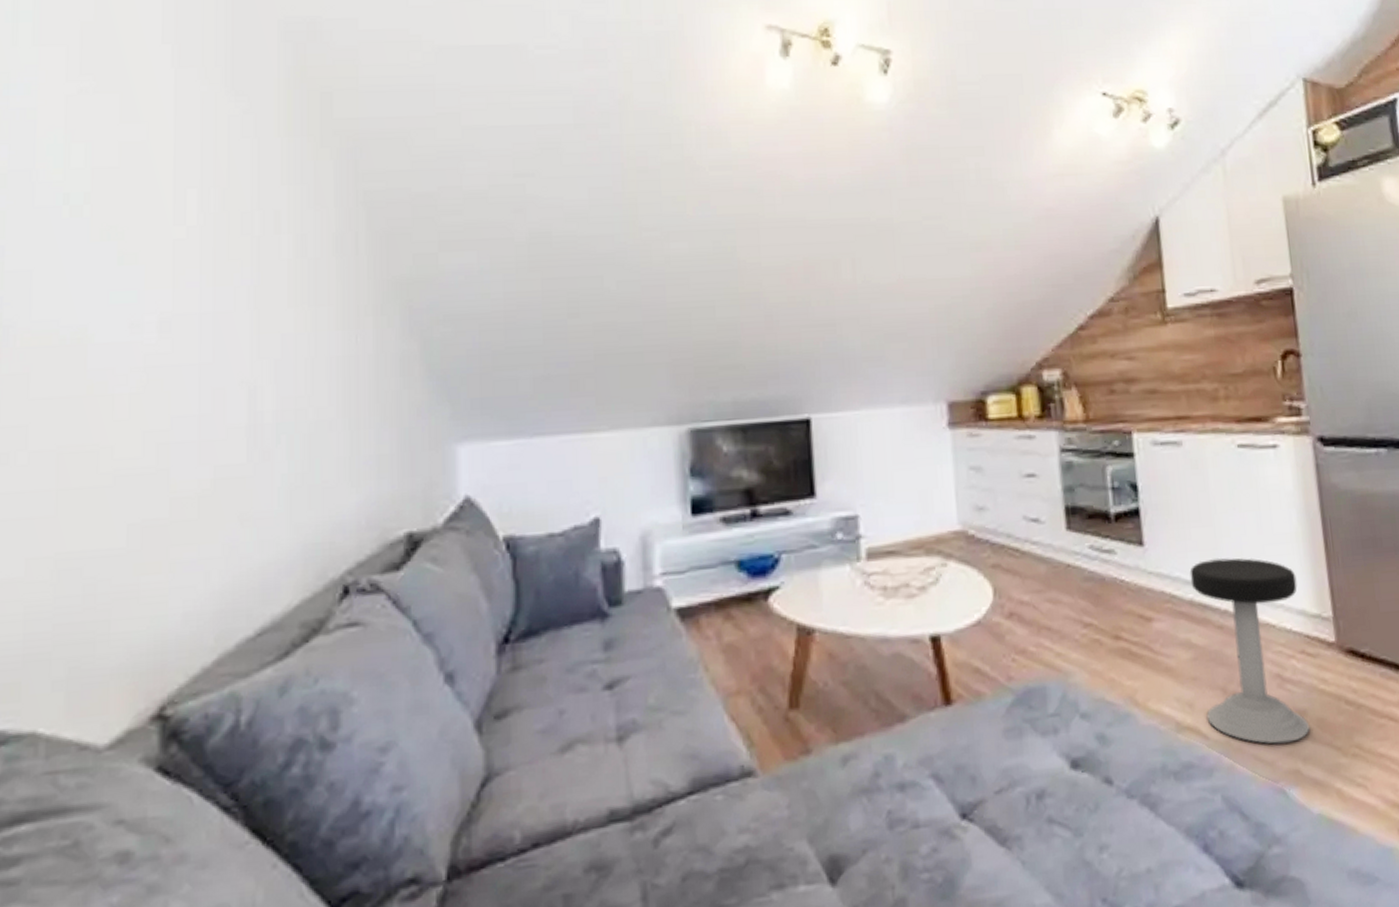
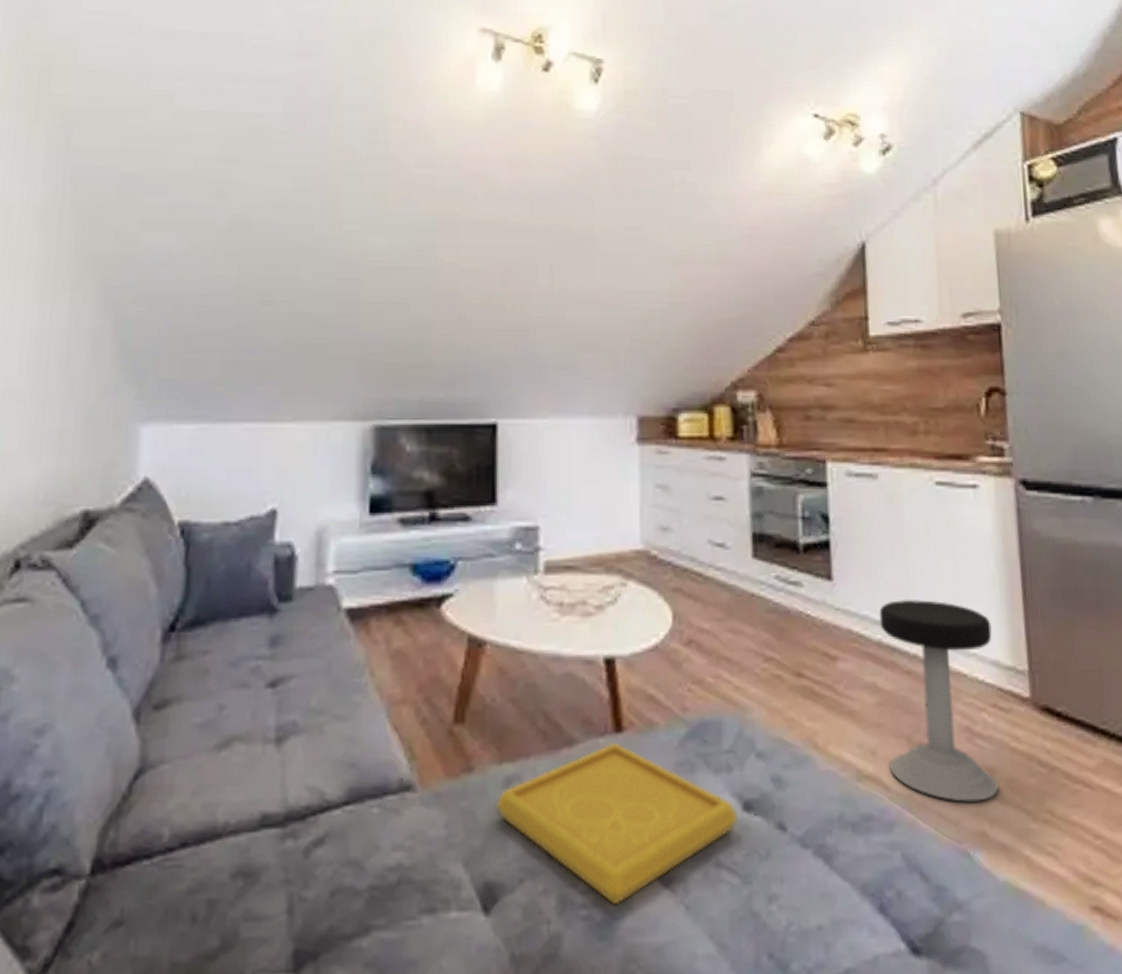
serving tray: none [835,715,1067,866] -> present [496,743,739,905]

